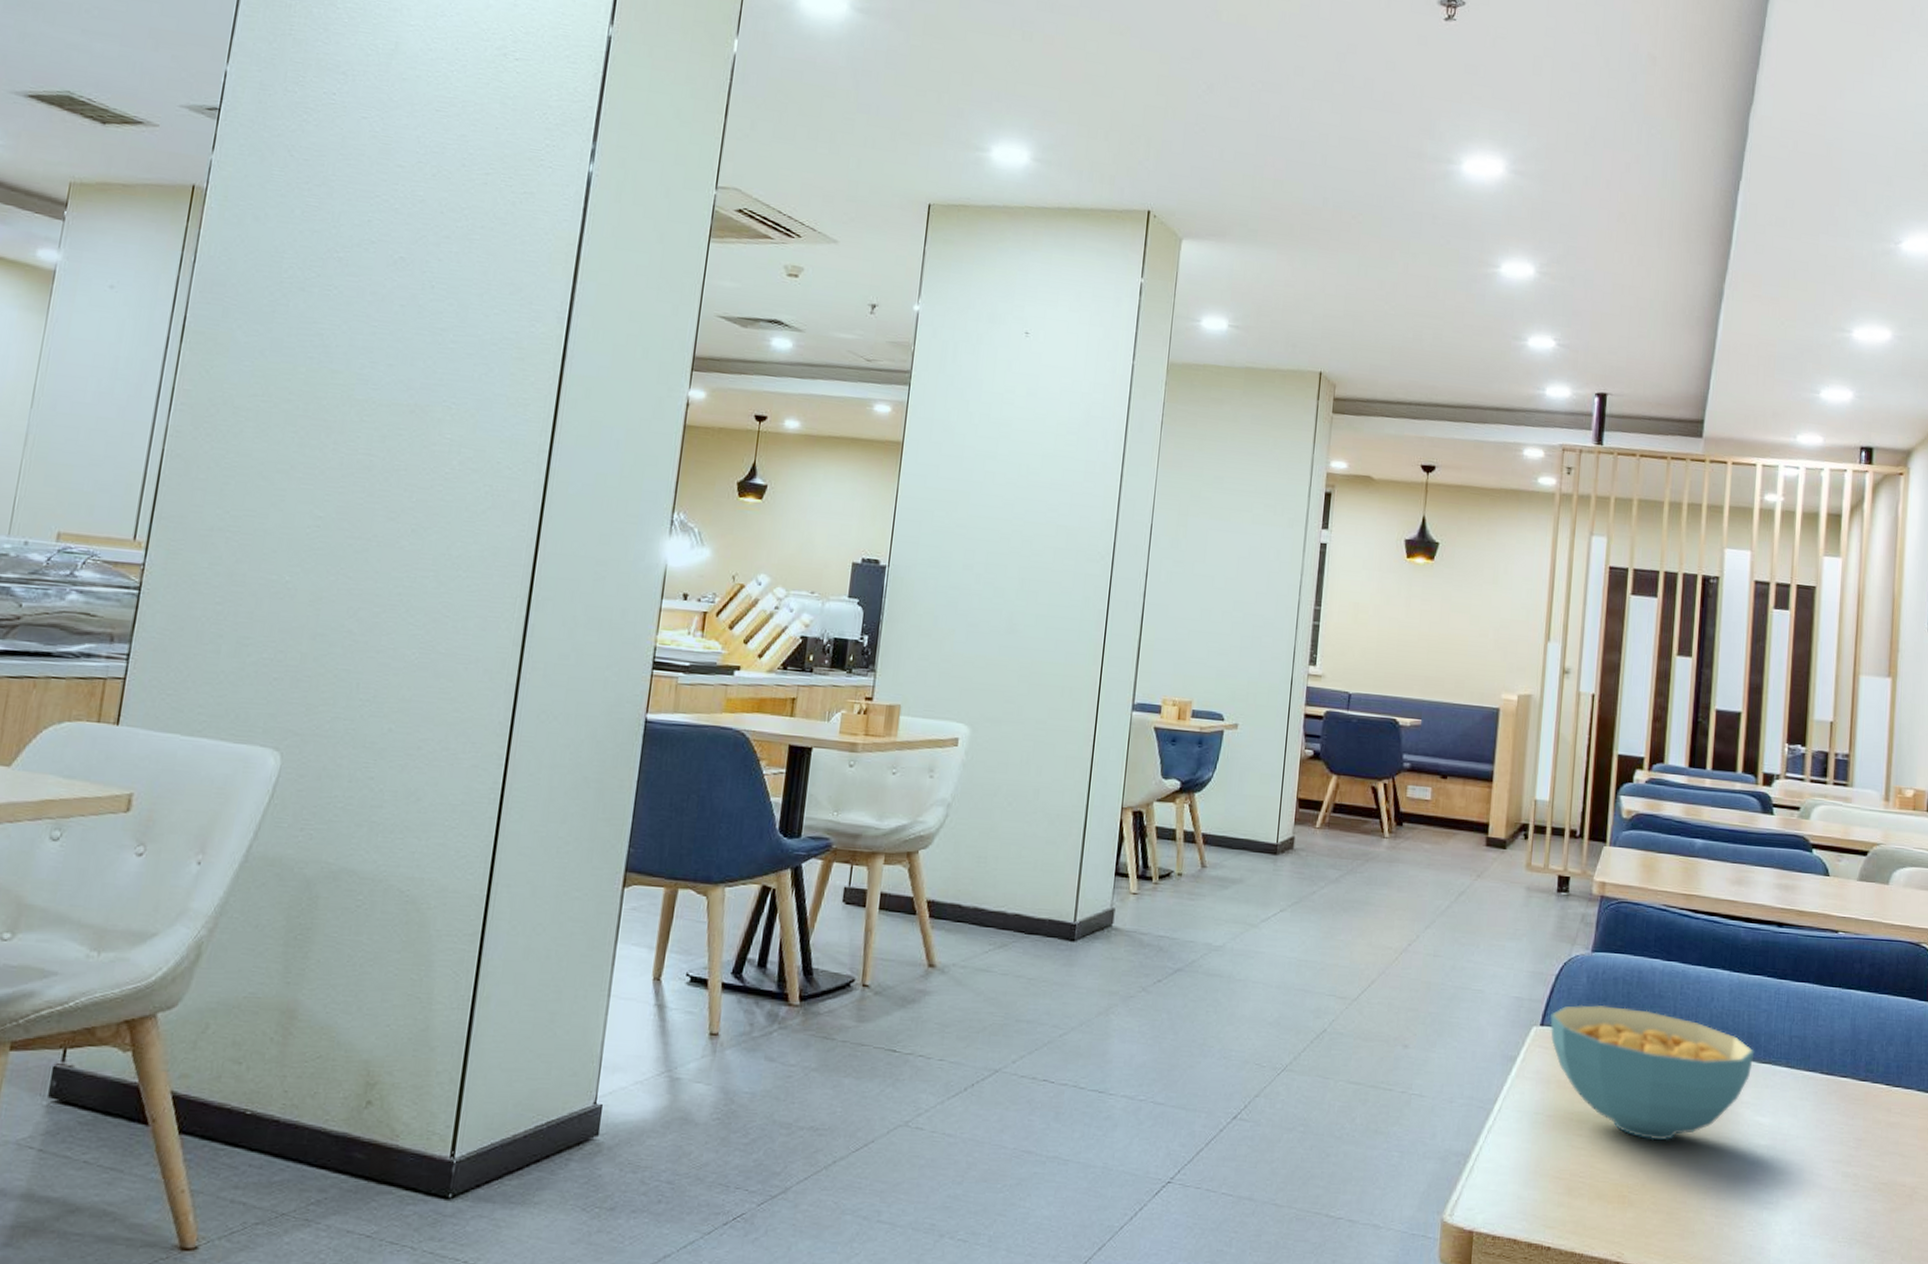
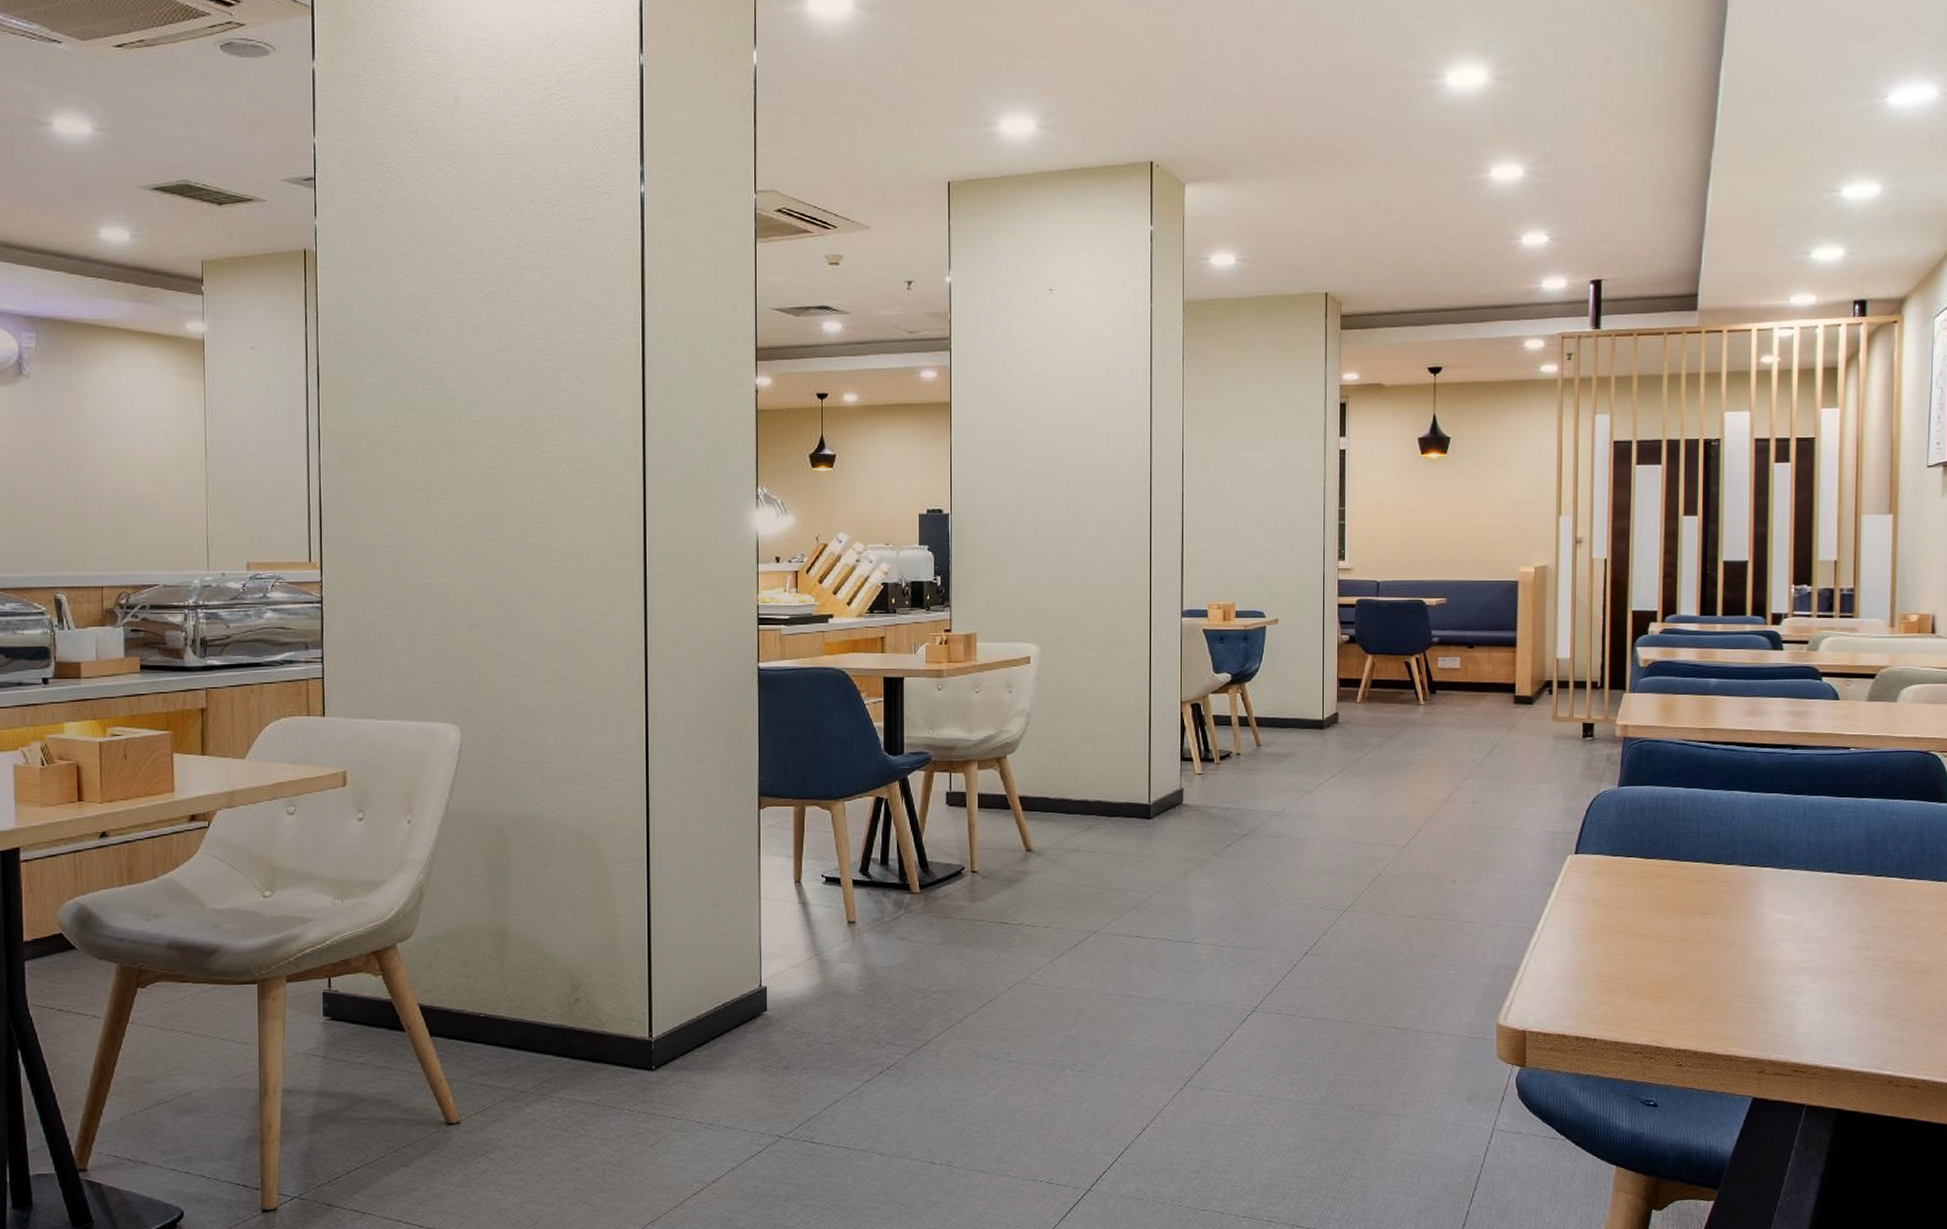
cereal bowl: present [1550,1004,1755,1141] -> none [1584,831,1775,943]

